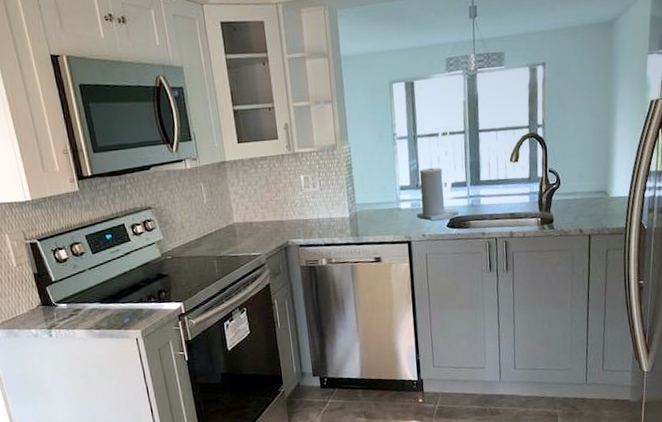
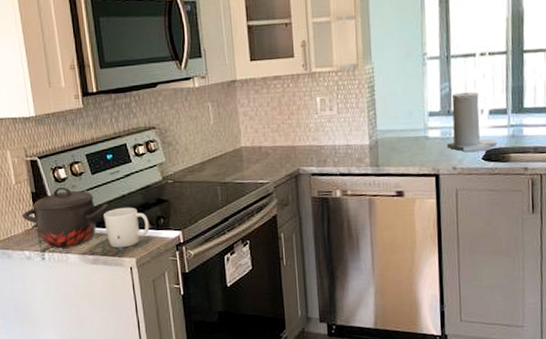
cooking pot: none [25,267,111,325] -> present [22,187,108,248]
mug: none [107,283,152,322] -> present [104,207,150,249]

